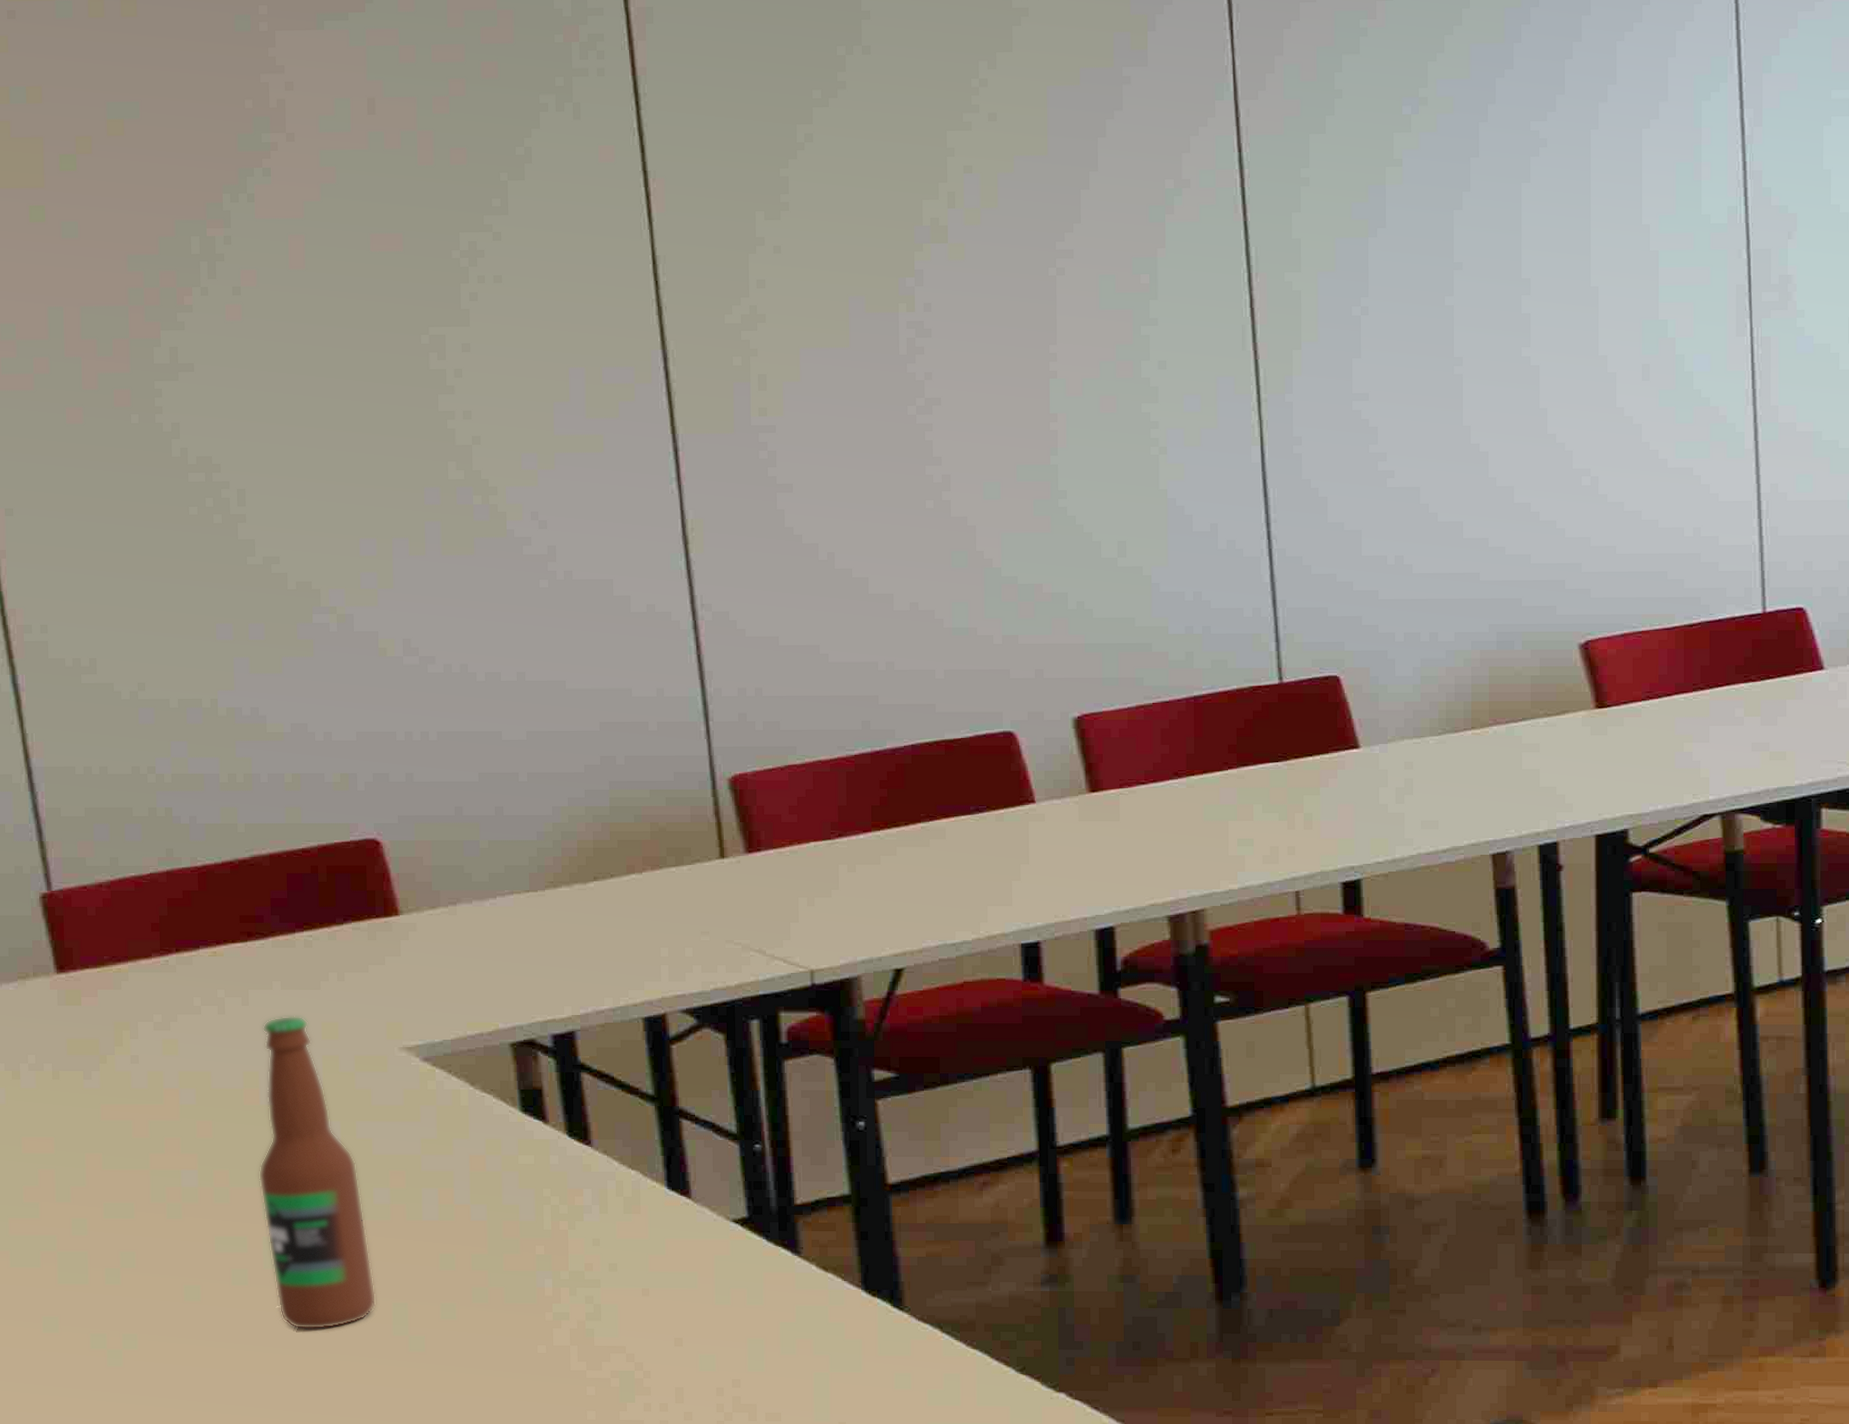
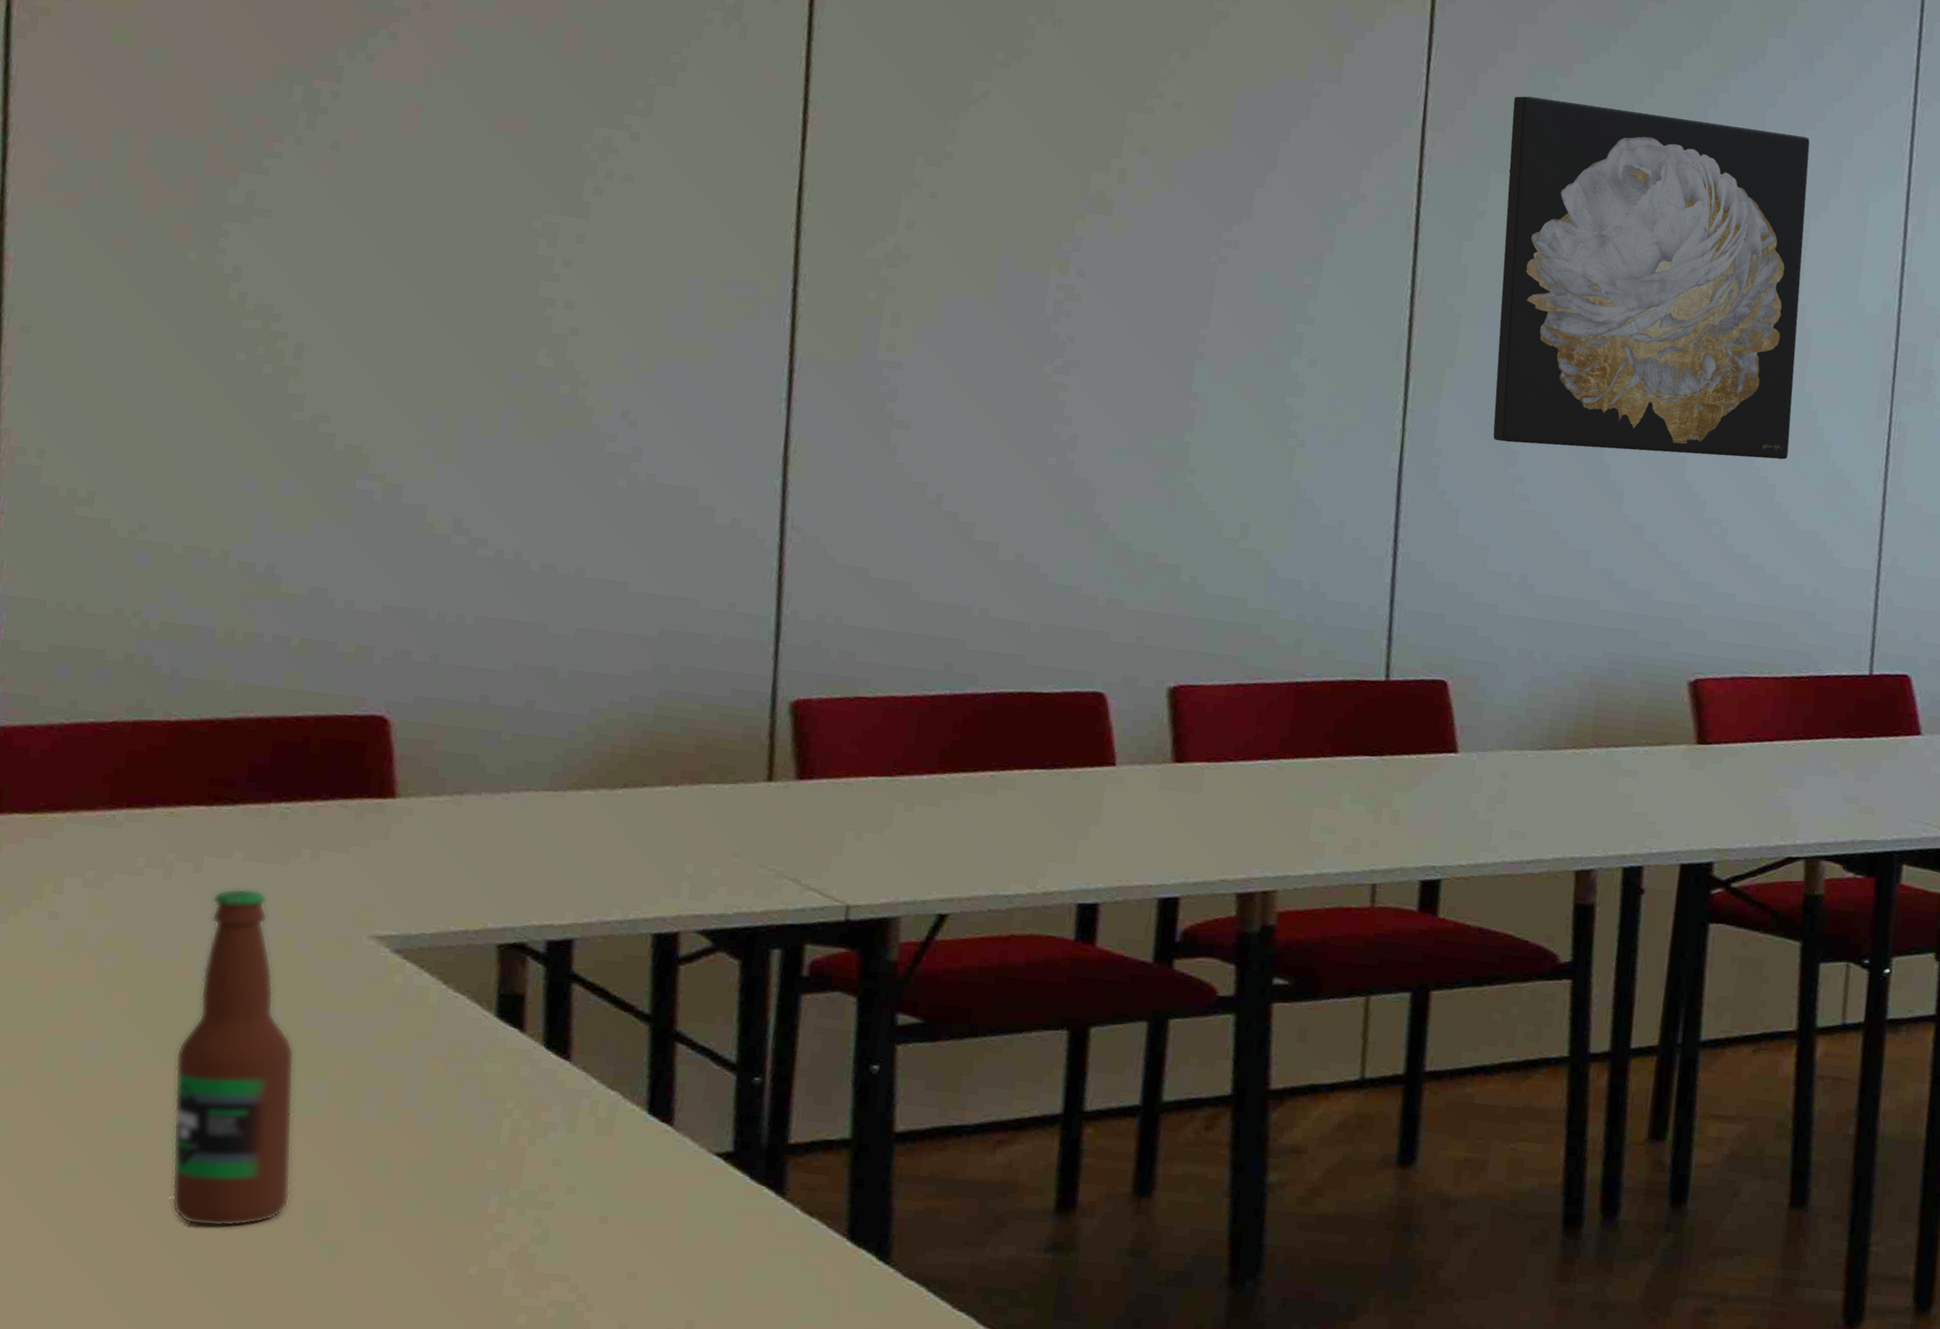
wall art: none [1322,41,1650,419] -> present [1493,96,1810,460]

